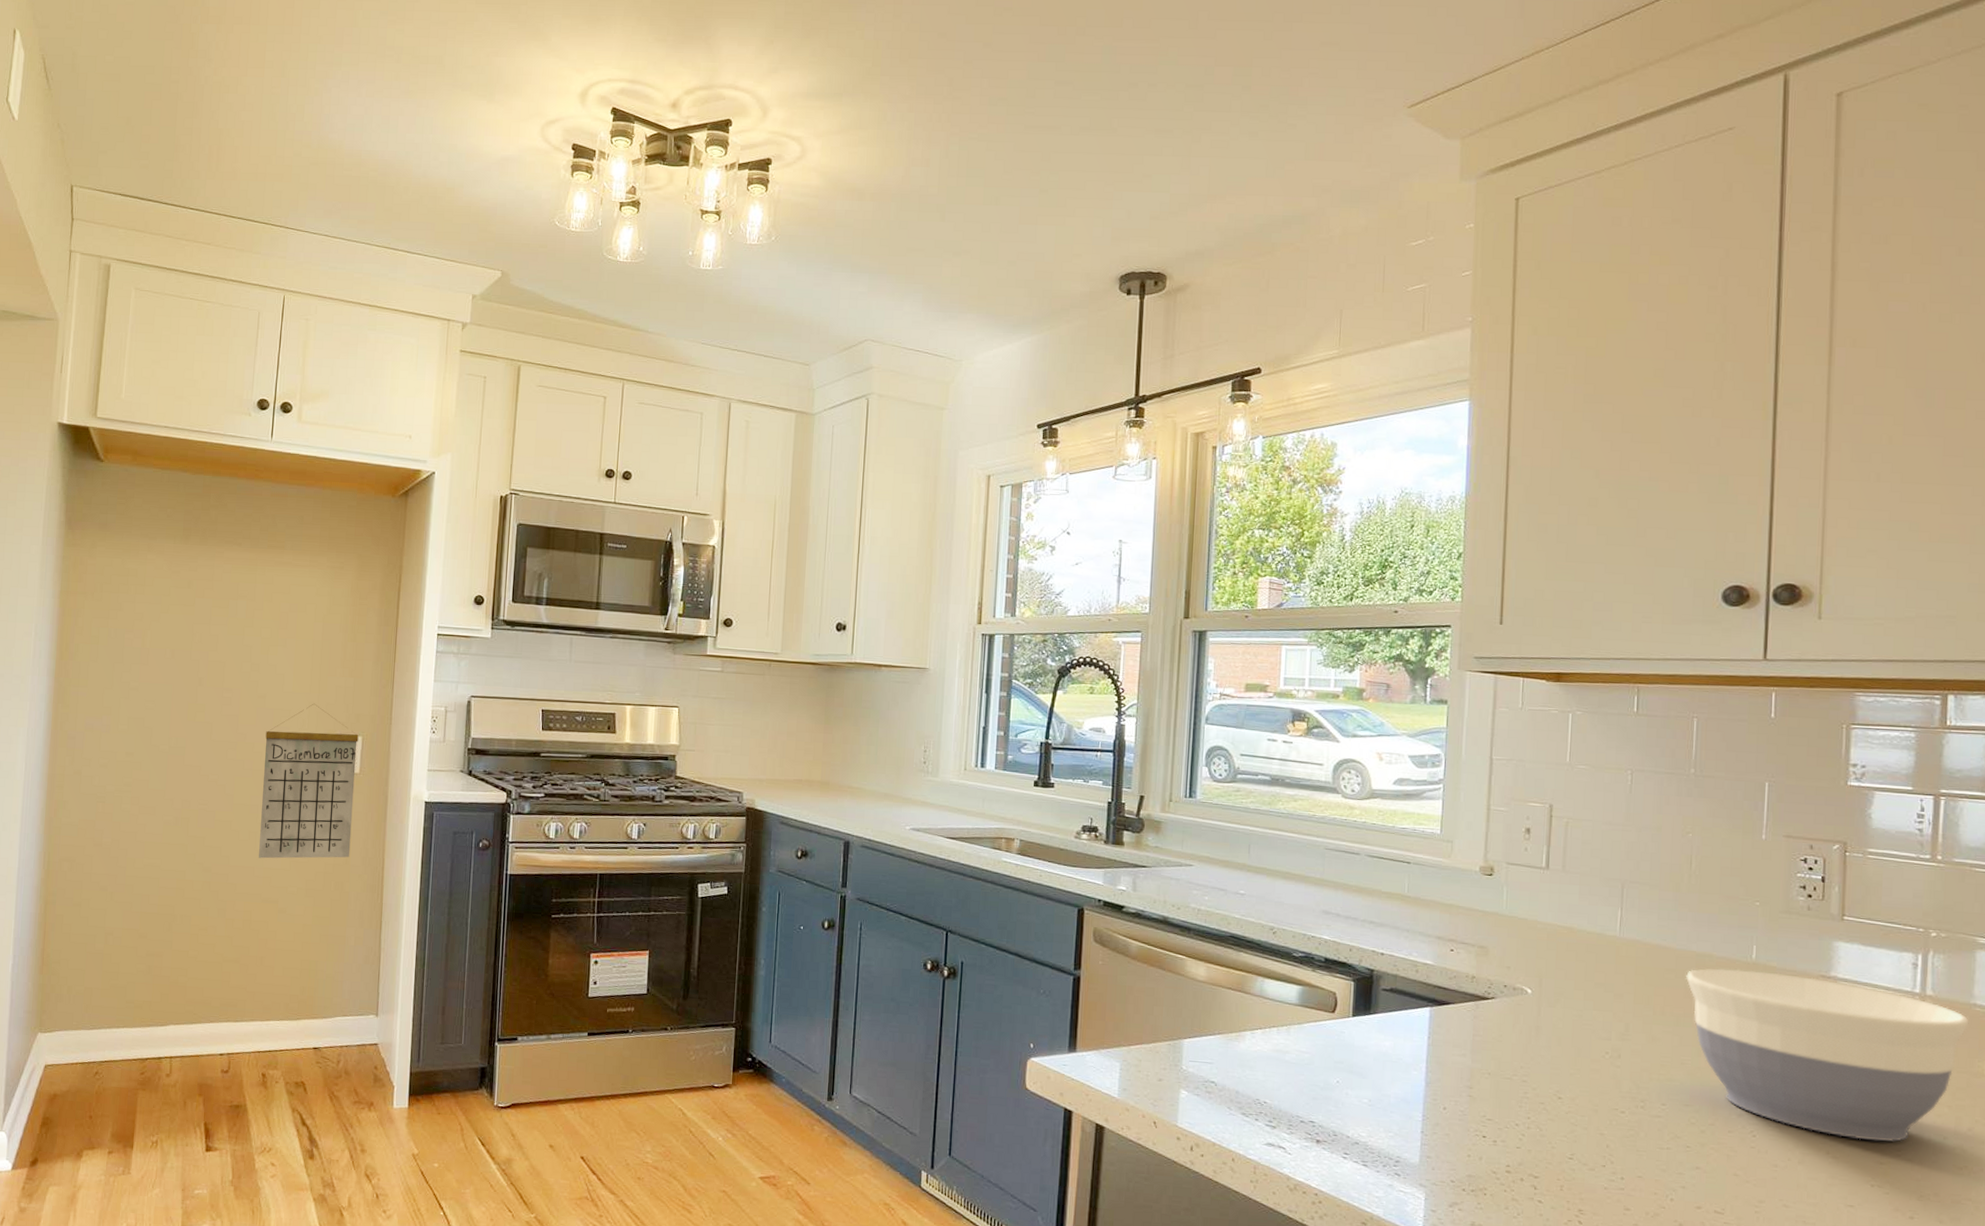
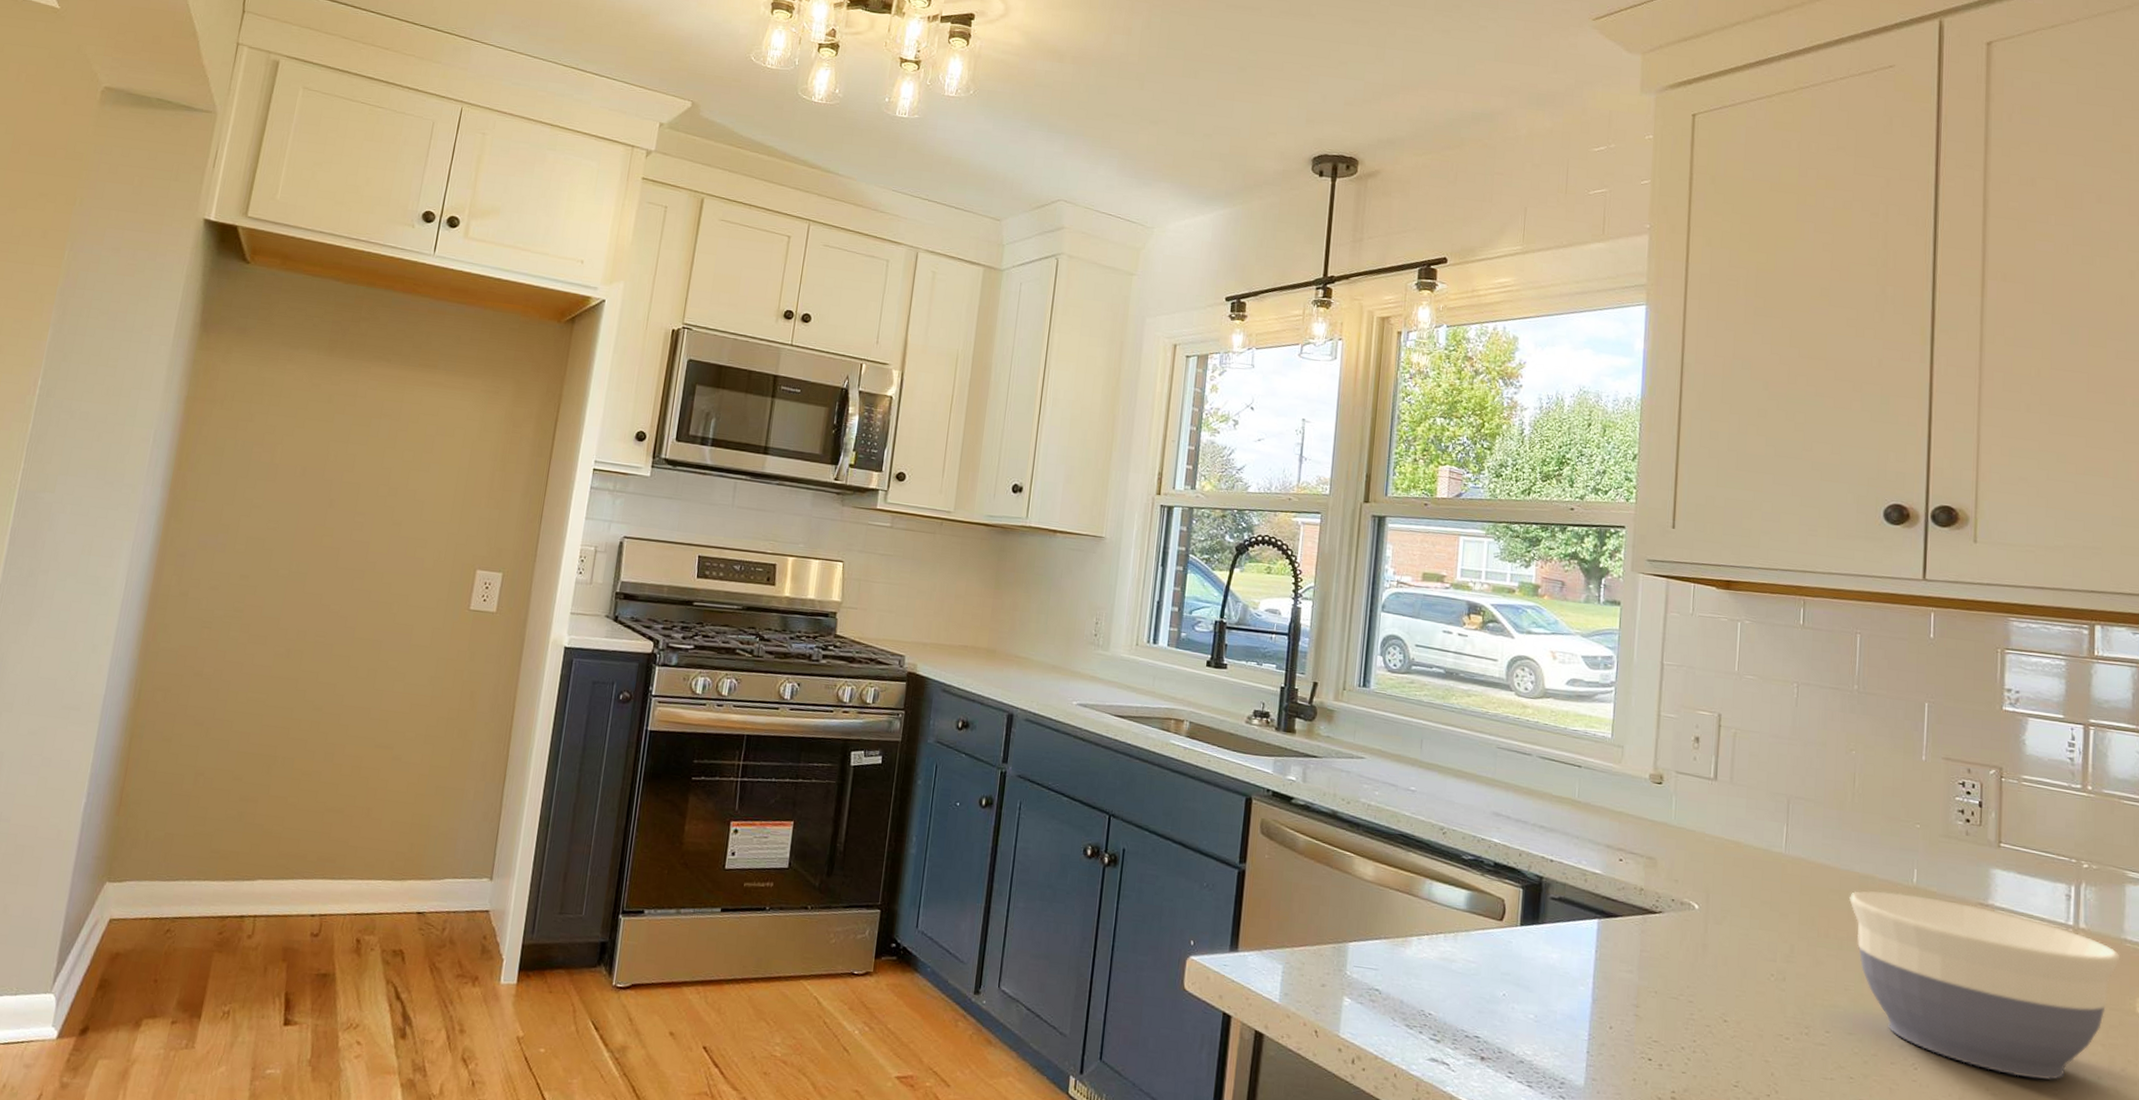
calendar: present [259,703,359,859] -> none [376,534,499,704]

